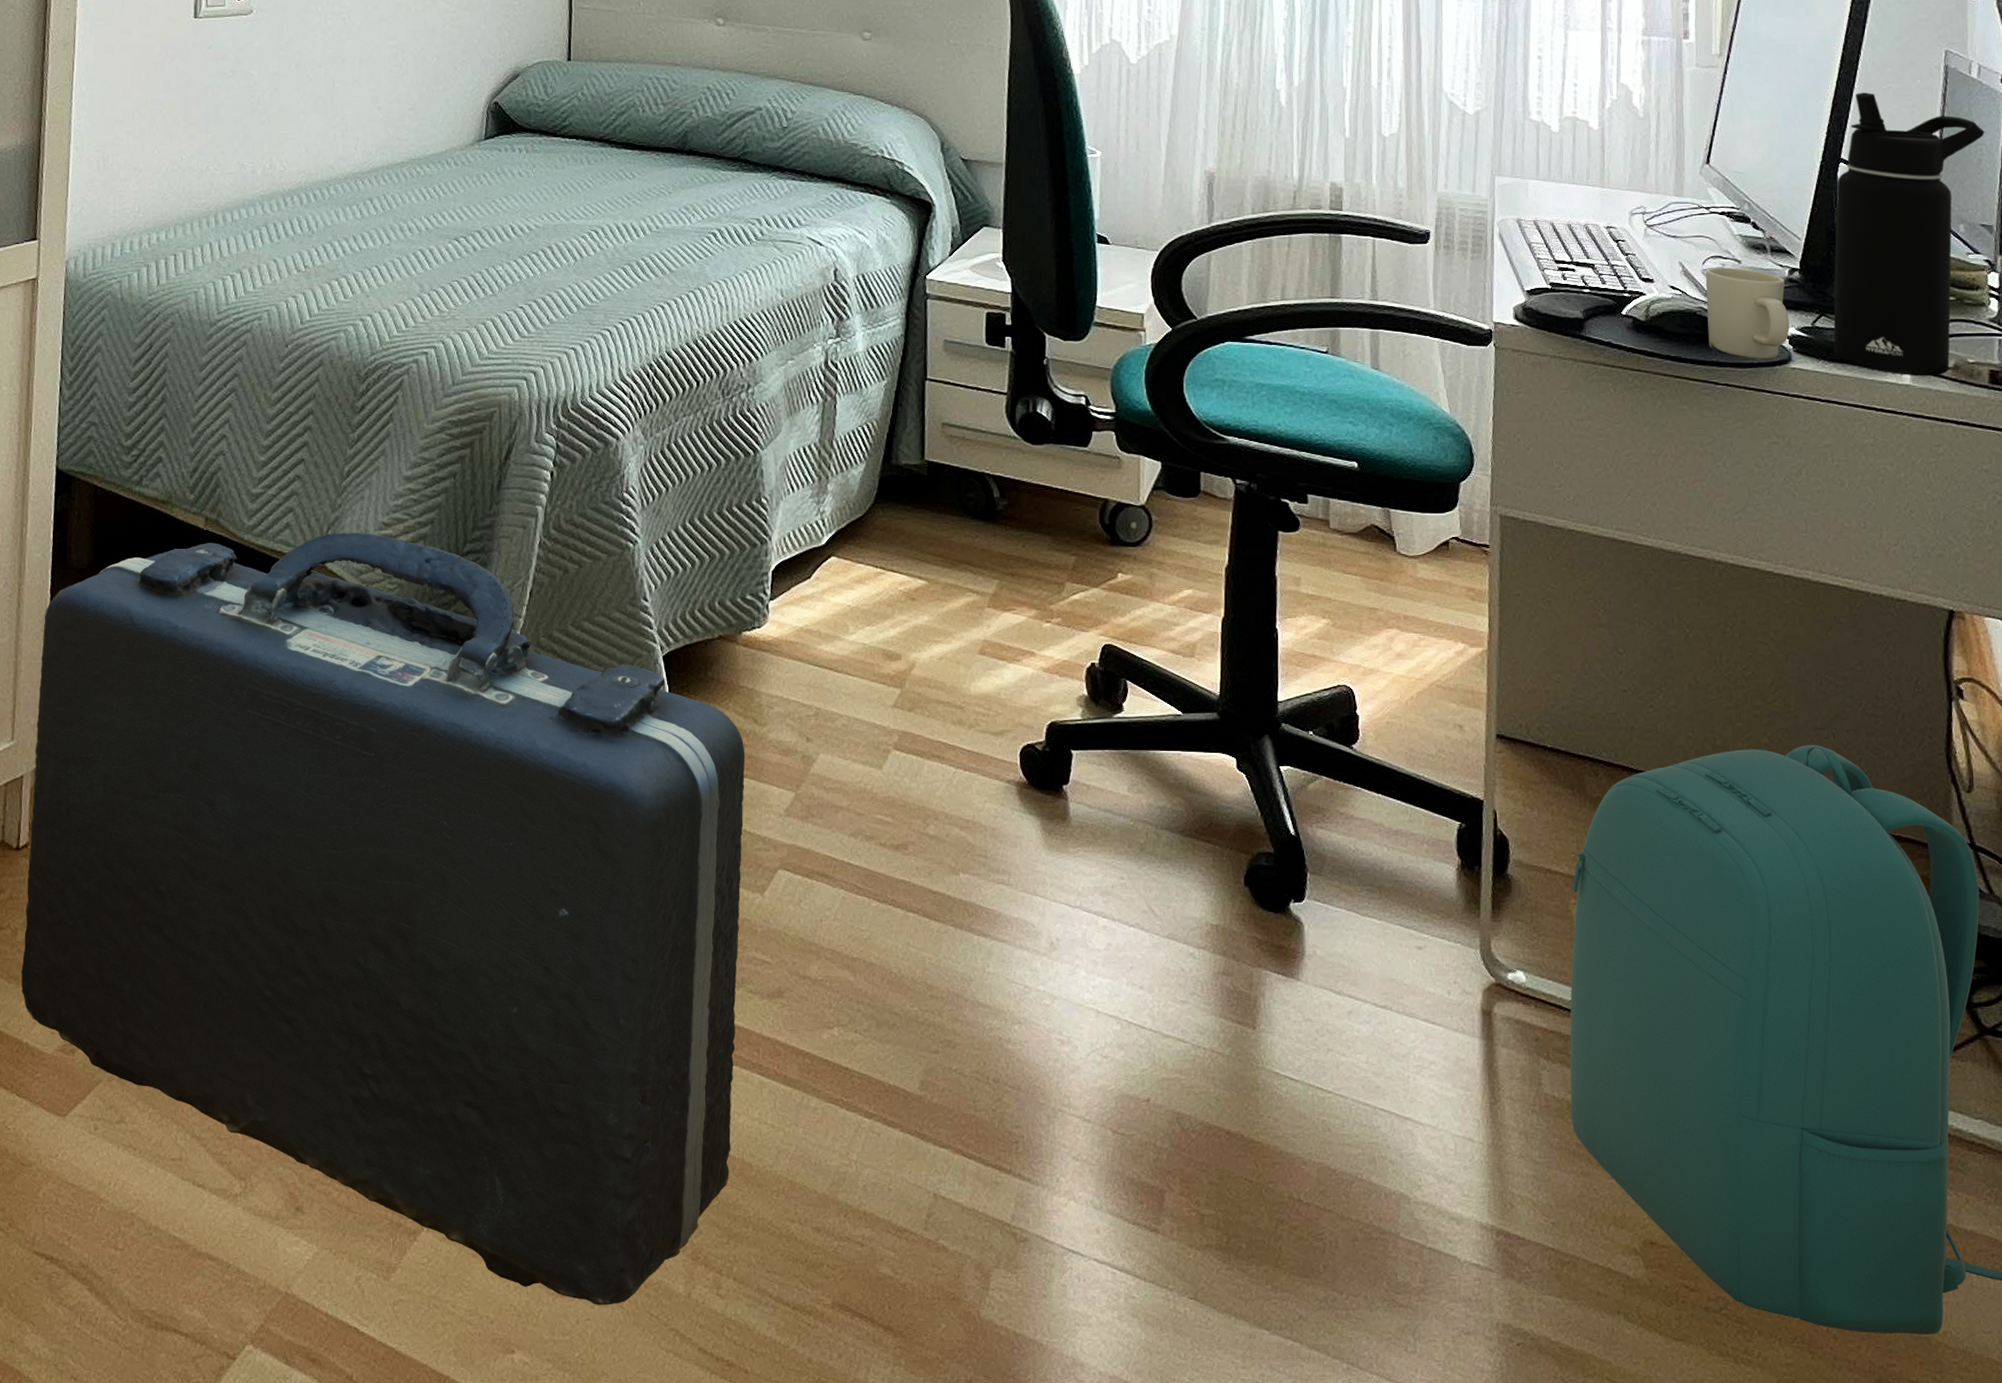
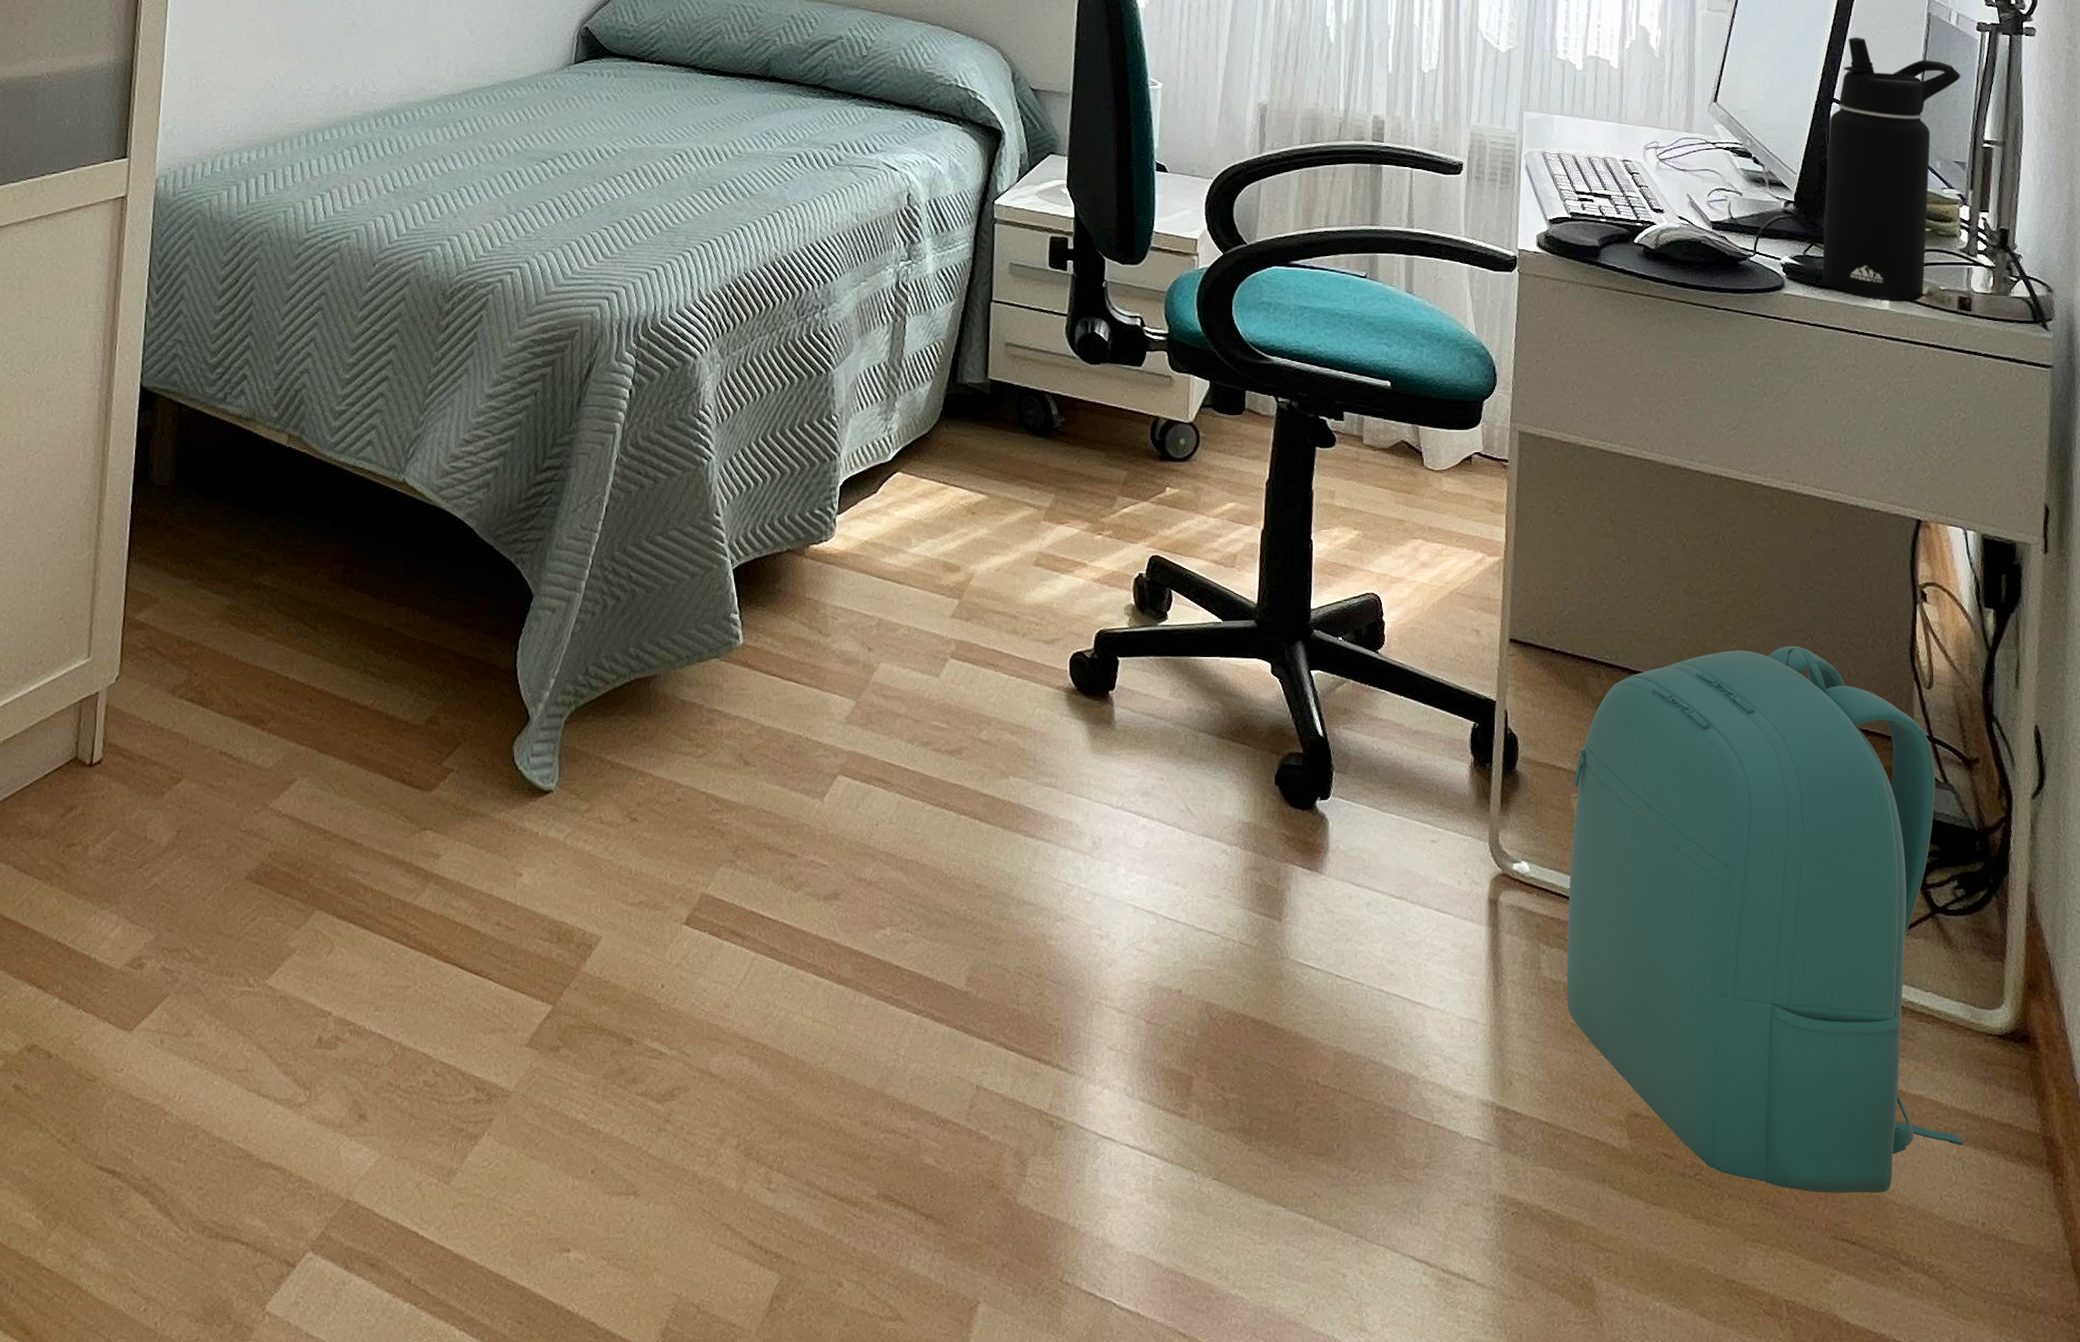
suitcase: present [21,532,746,1306] -> none [91,449,810,1203]
mug: present [1705,267,1790,360] -> none [1710,199,1784,286]

